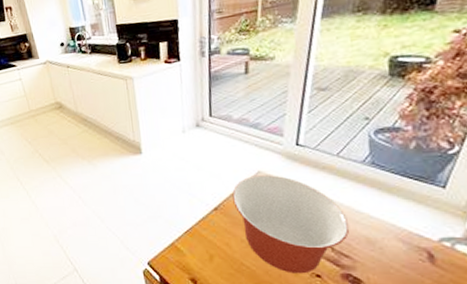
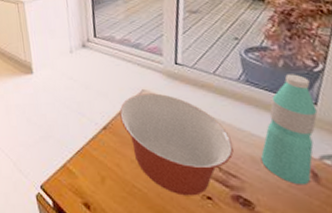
water bottle: none [376,156,445,266] -> present [260,74,318,186]

